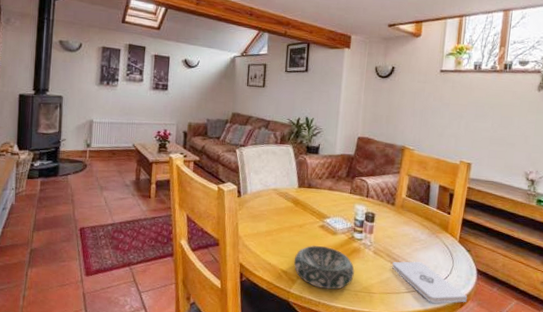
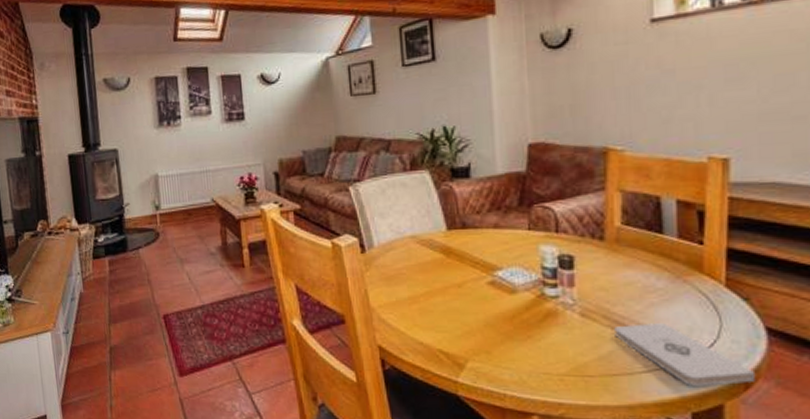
decorative bowl: present [293,245,355,290] -> none [456,311,554,375]

